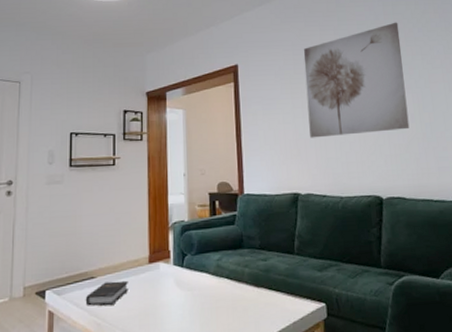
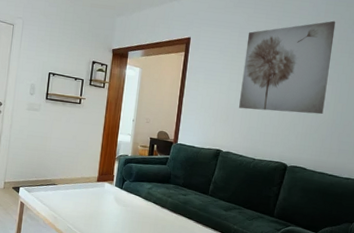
hardback book: present [85,280,128,306] -> none [47,189,80,207]

